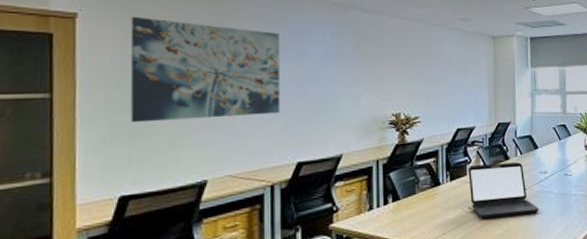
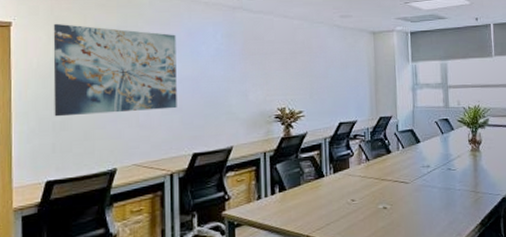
laptop: present [468,162,539,219] -> none [350,156,422,211]

